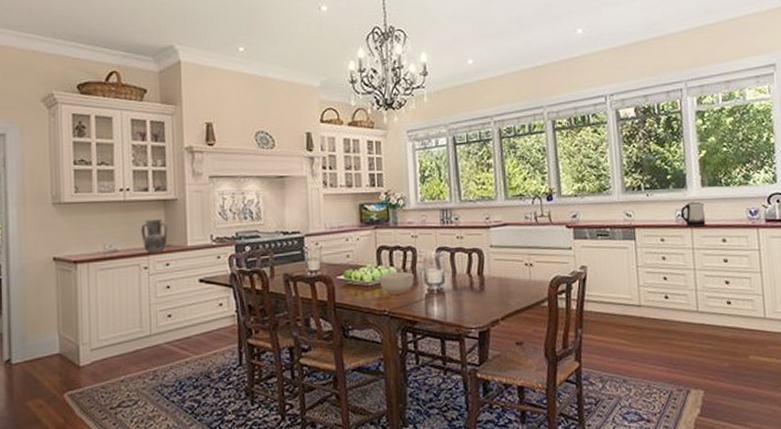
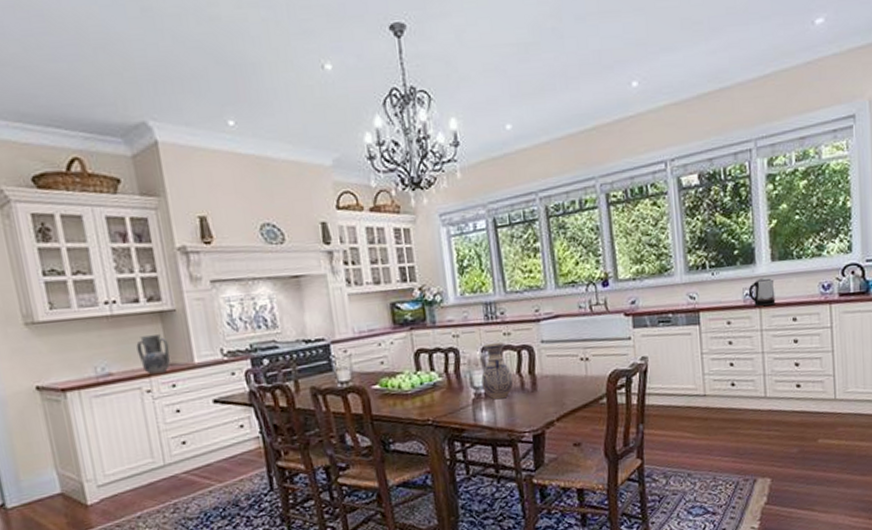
bowl: present [379,271,414,296] -> none [419,376,459,403]
vase: none [435,245,464,296] -> present [481,342,514,400]

